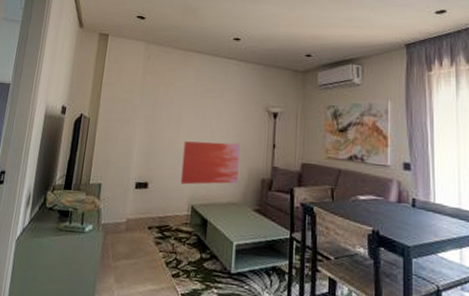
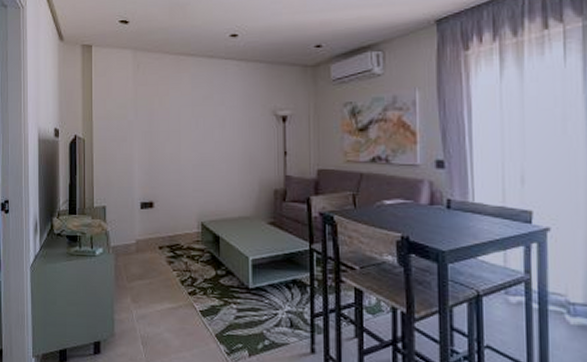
wall art: present [180,141,240,185] -> none [186,153,248,201]

